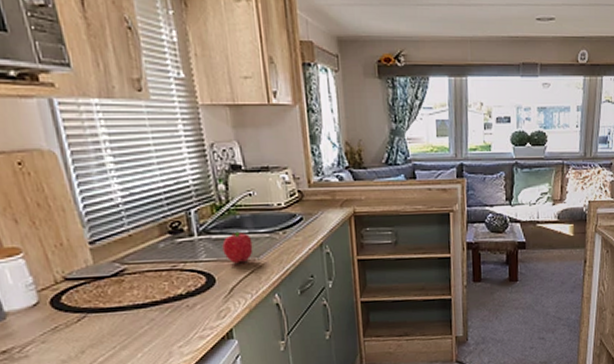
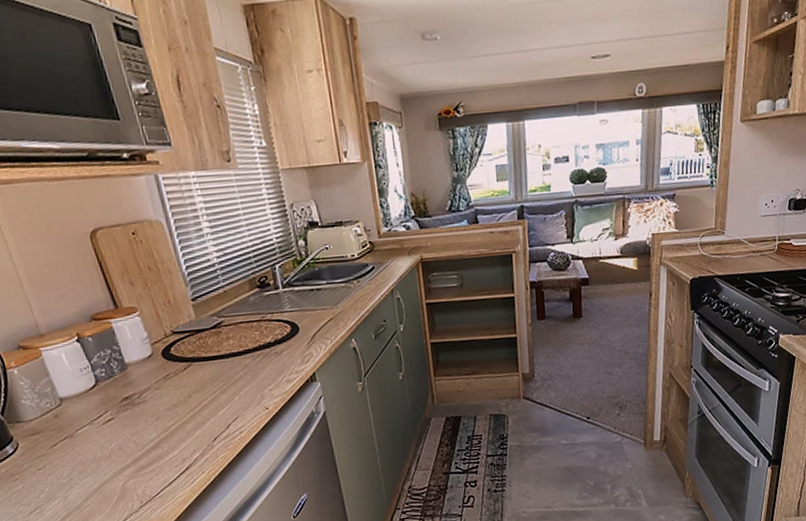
fruit: present [222,231,253,264] -> none [304,282,331,312]

